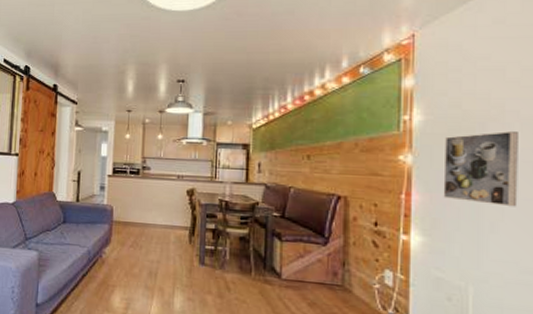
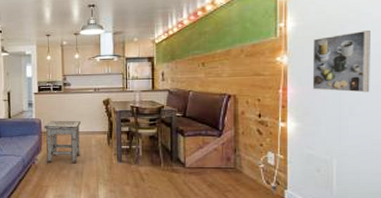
stool: none [116,208,159,262] -> present [44,120,81,164]

